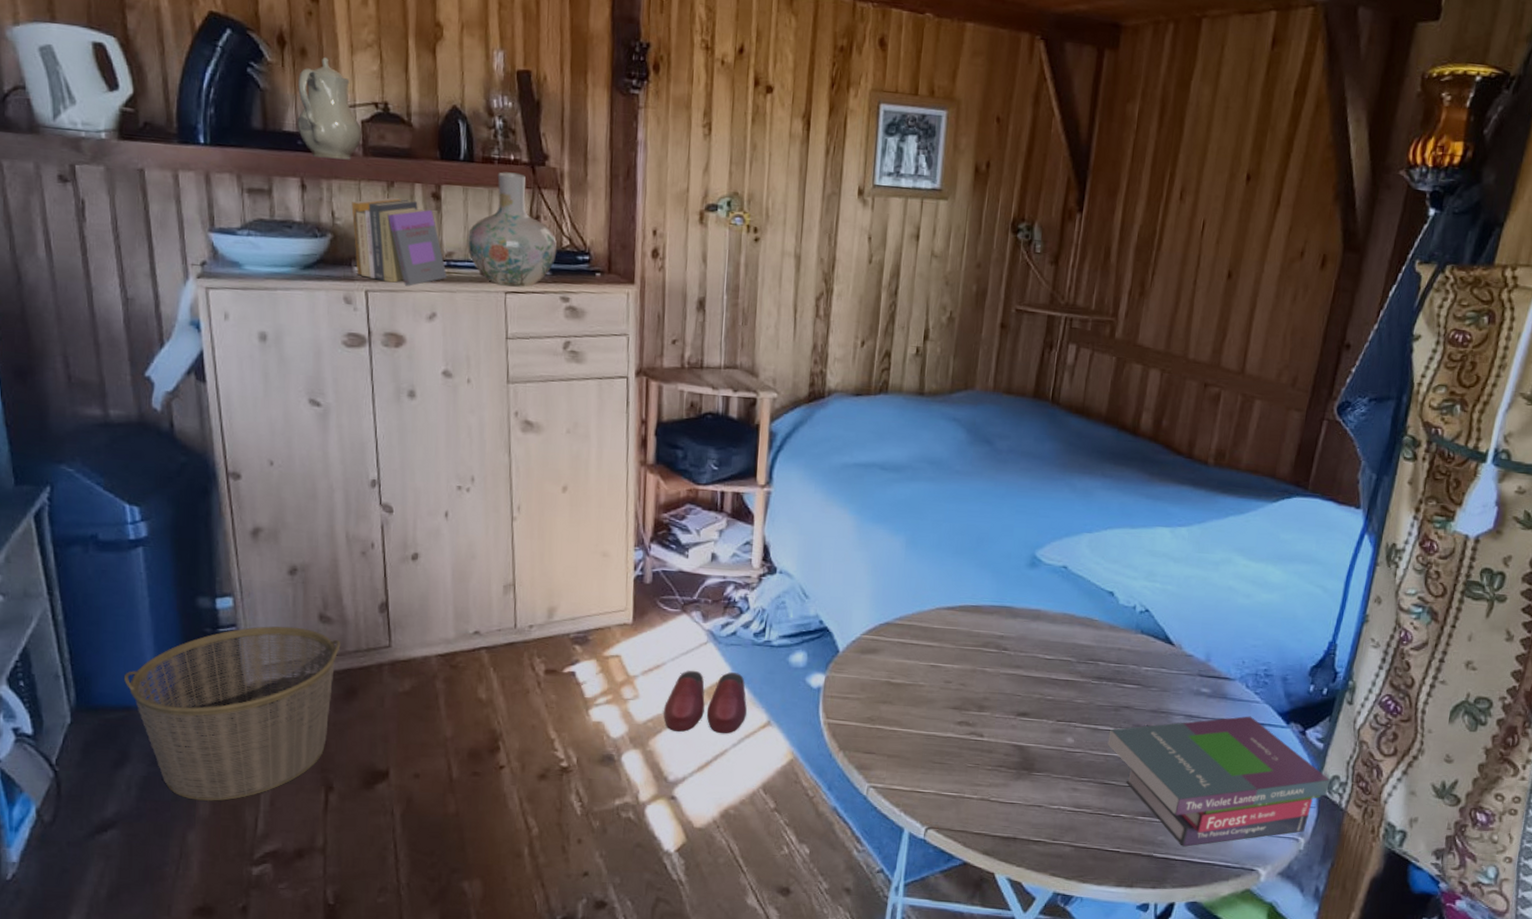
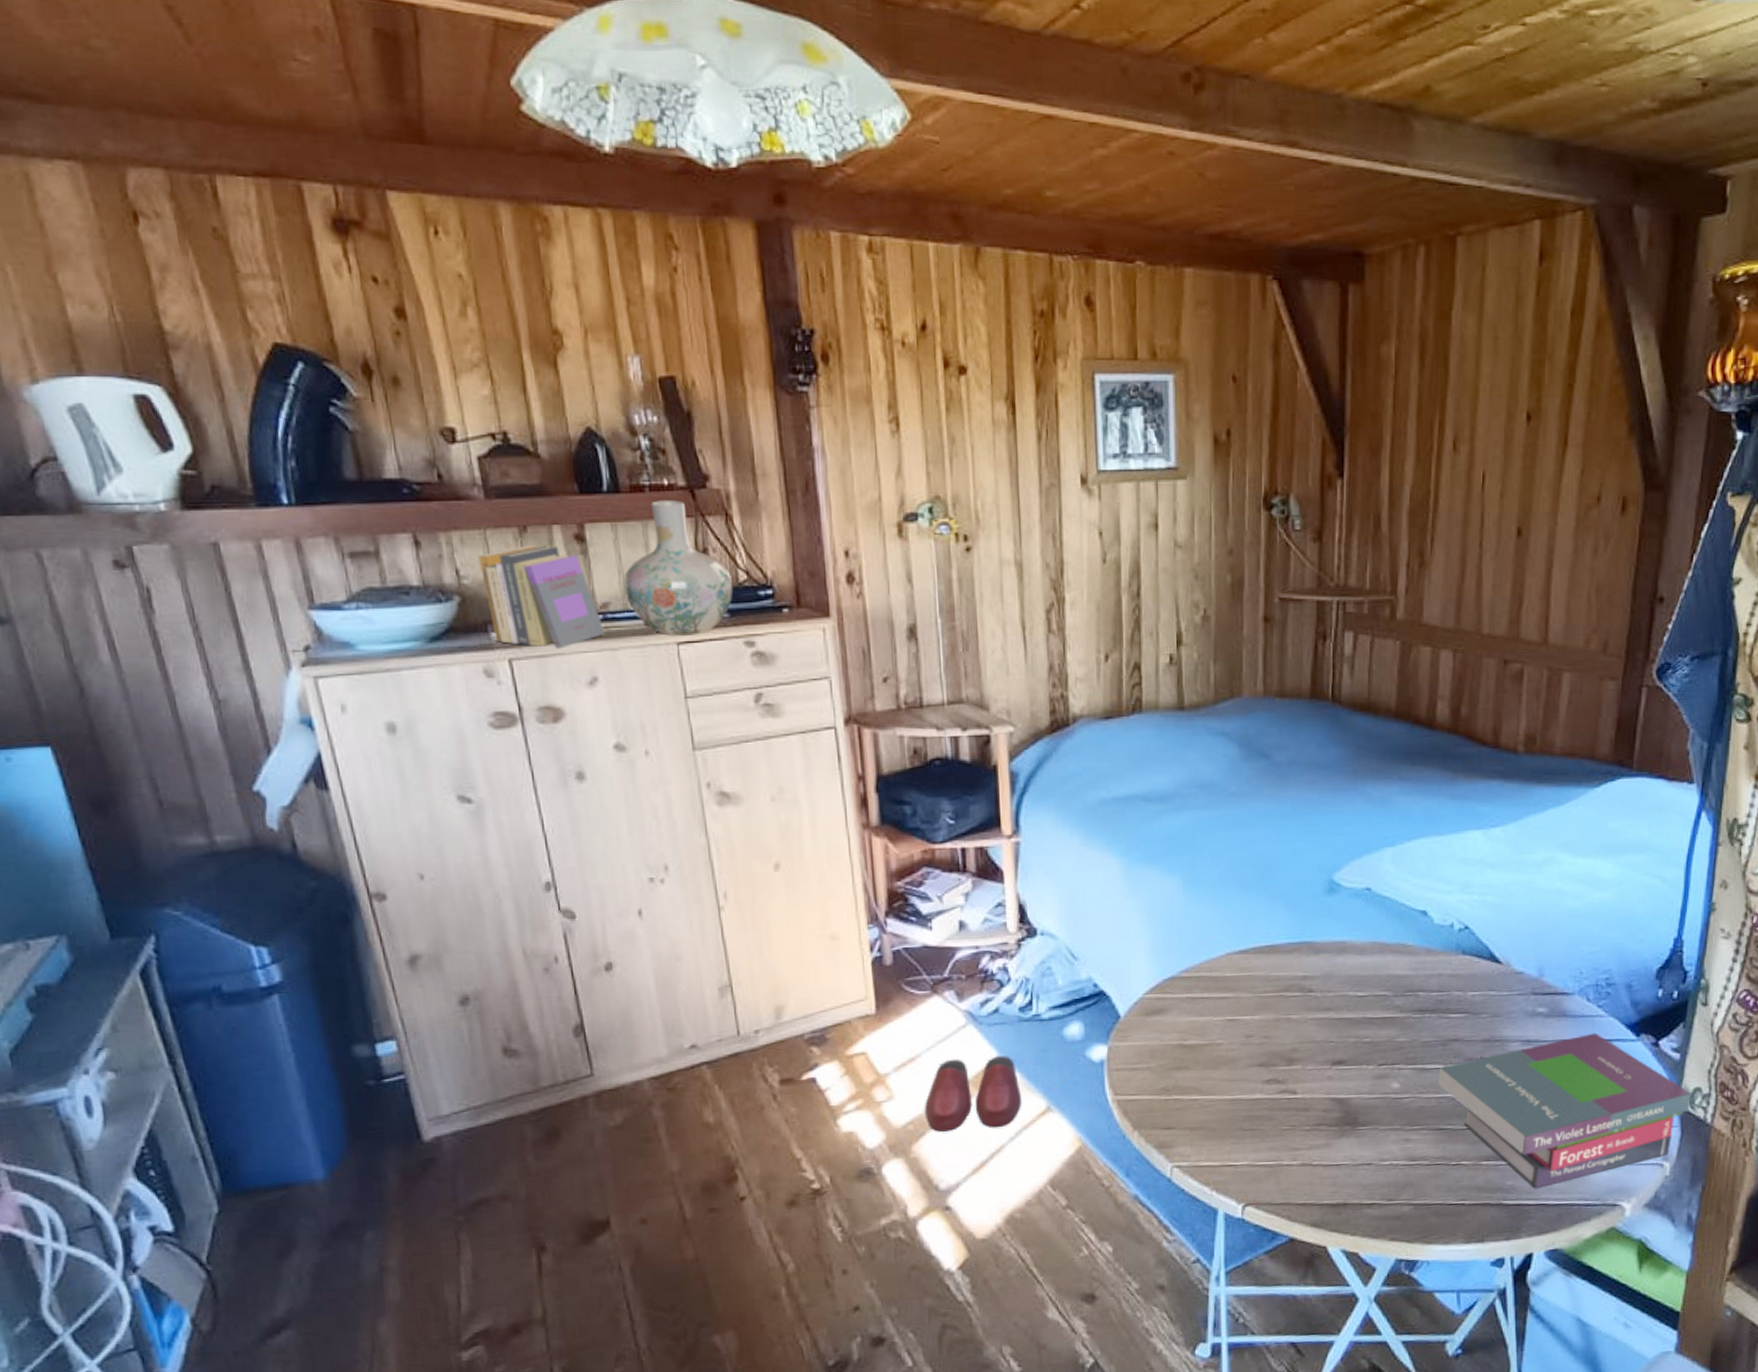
basket: present [123,626,341,801] -> none [275,1066,533,1283]
teapot: present [297,56,362,160] -> none [394,384,481,506]

